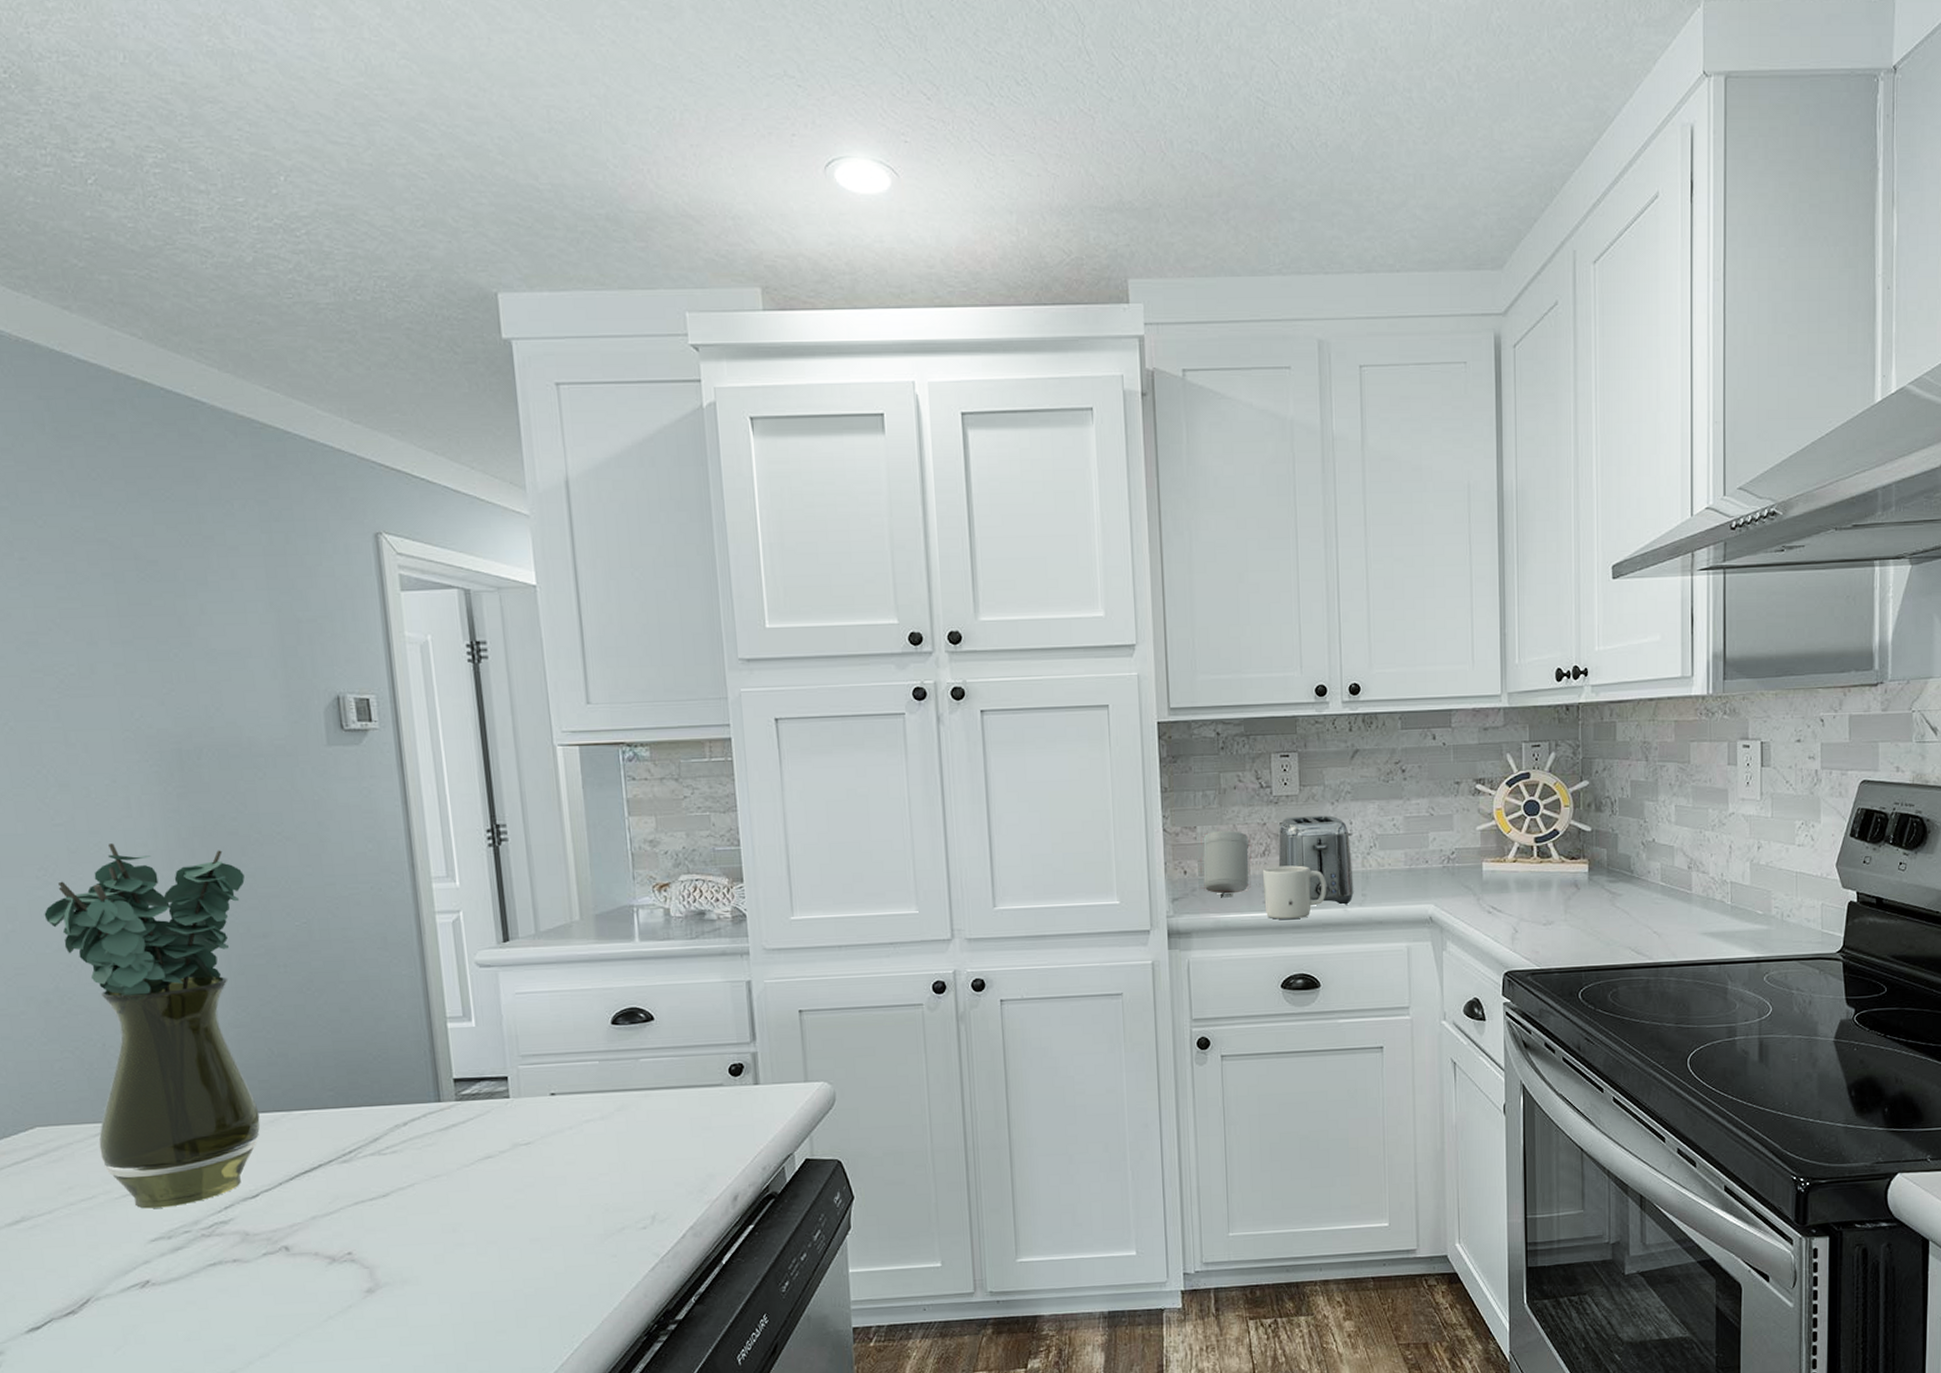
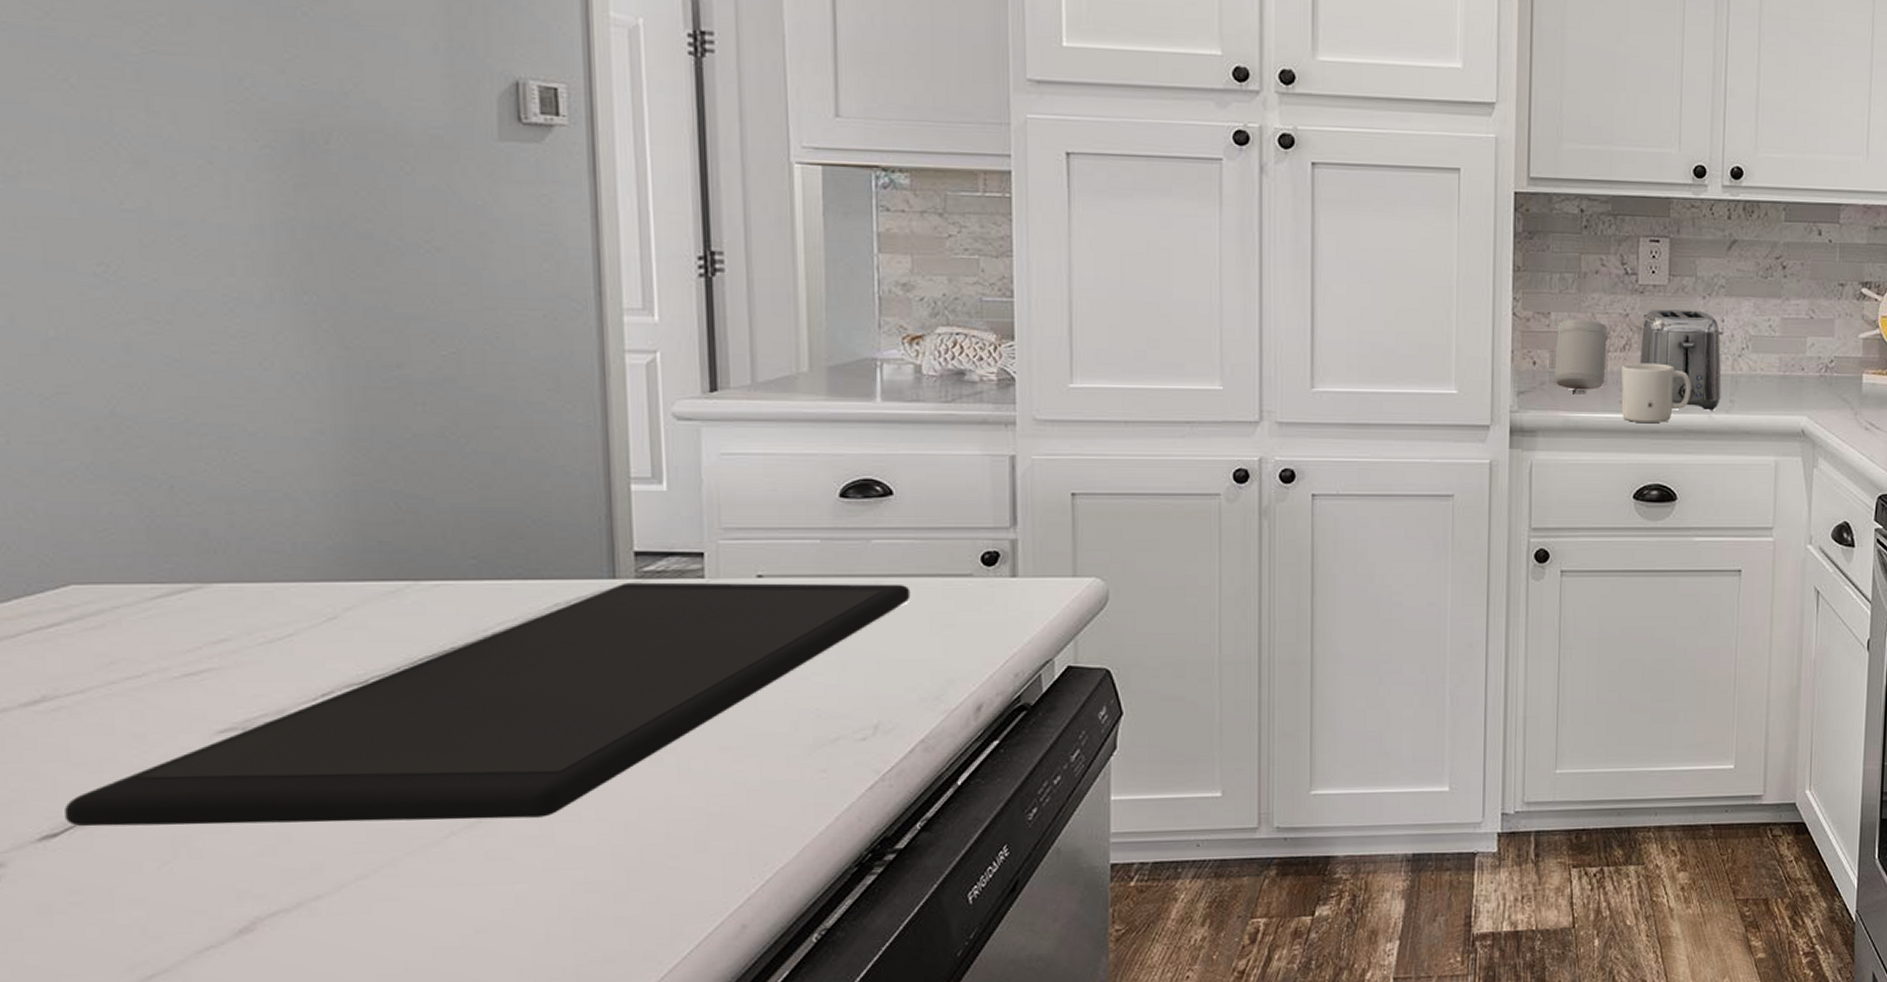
cutting board: none [43,1095,674,1321] -> present [65,582,911,827]
vase: present [44,843,261,1209] -> none [101,239,377,692]

